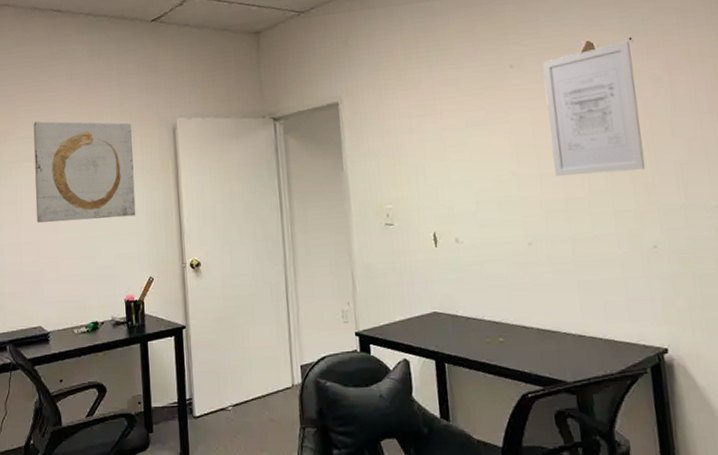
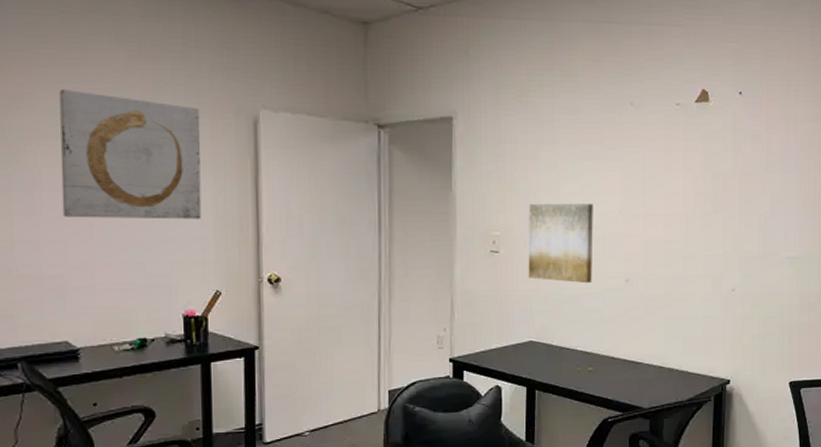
wall art: none [418,168,492,250] -> present [528,203,593,284]
wall art: present [542,41,646,177] -> none [658,95,739,219]

